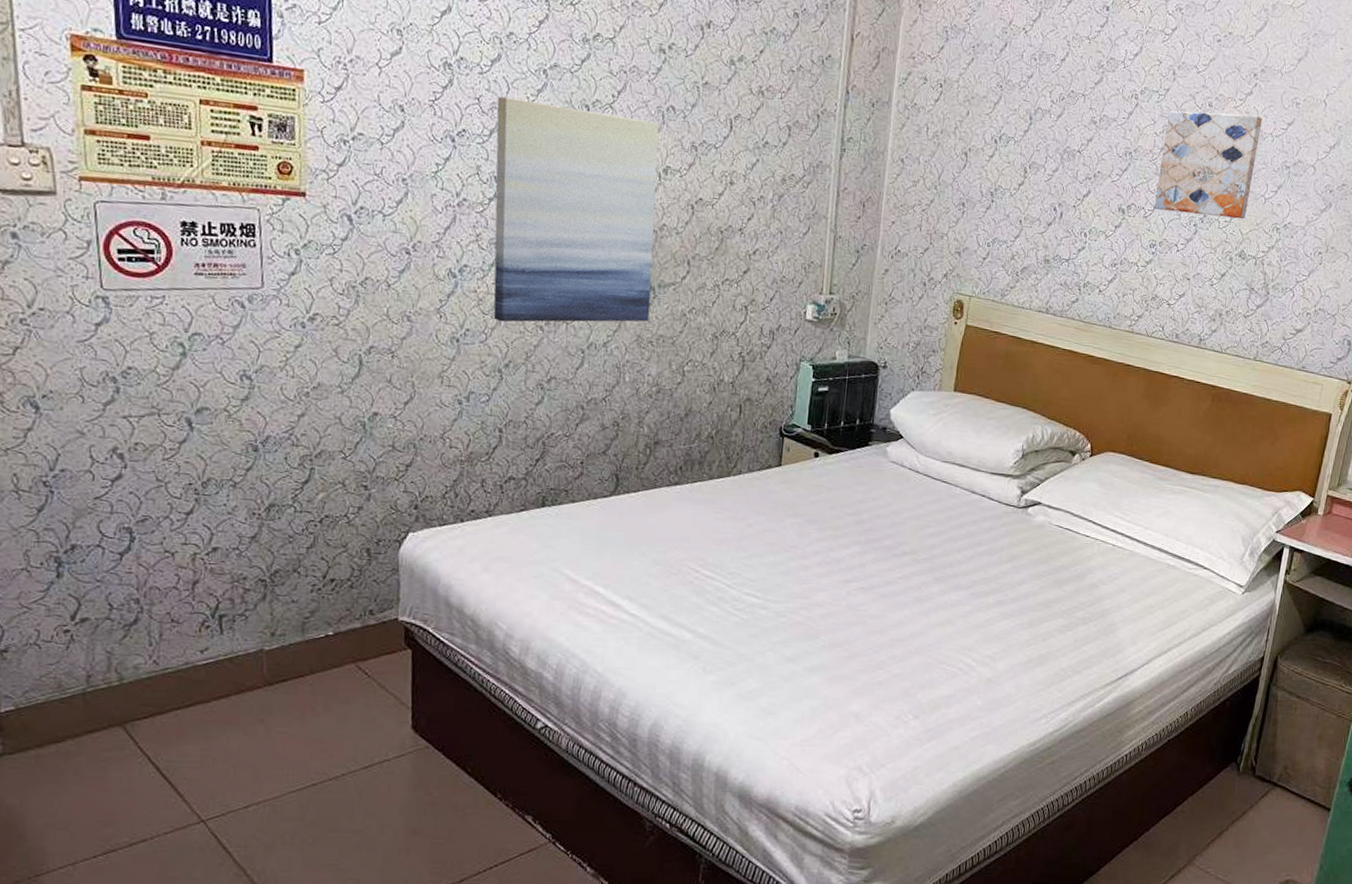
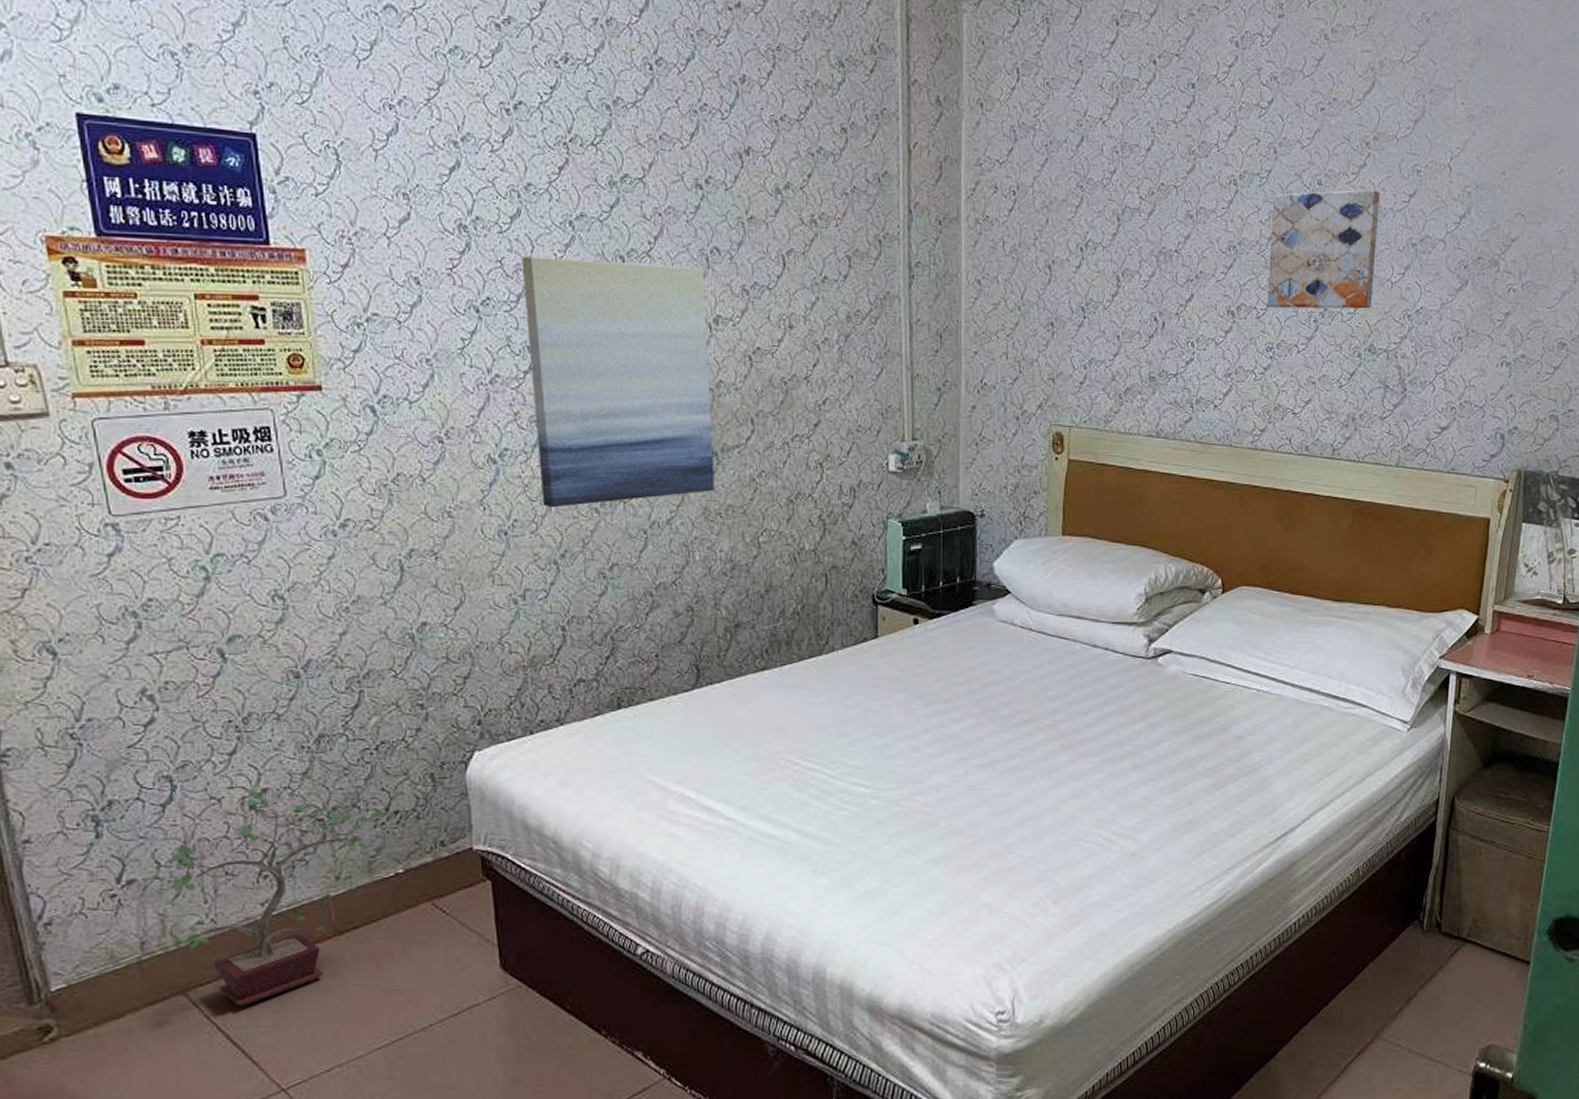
potted plant: none [120,546,326,741] -> present [170,788,390,1006]

